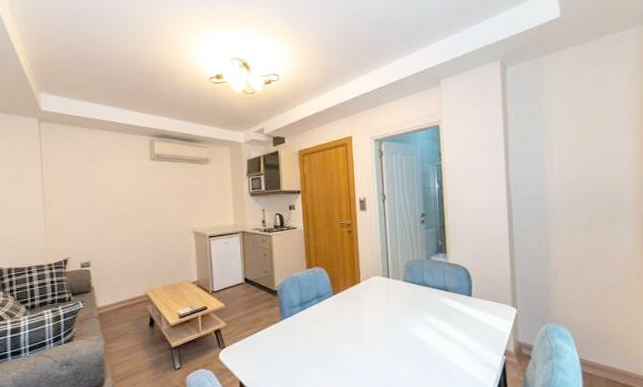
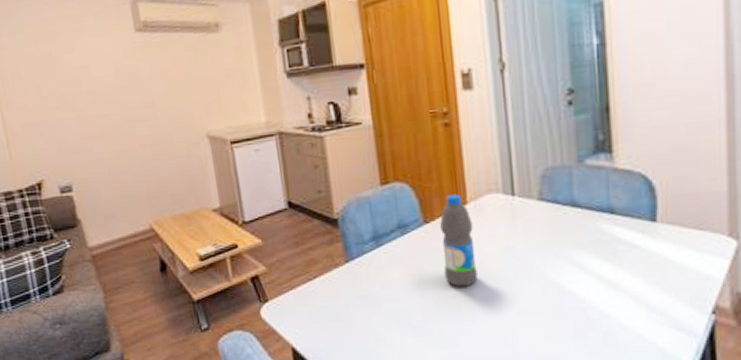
water bottle: none [343,276,365,338] -> present [440,194,478,287]

